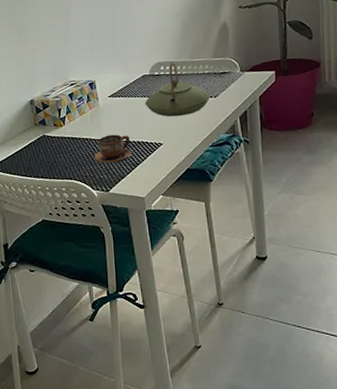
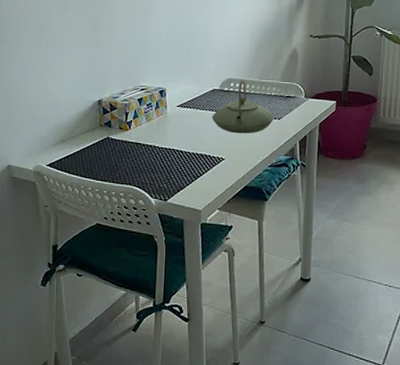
cup: present [94,134,132,163] -> none [156,144,194,173]

